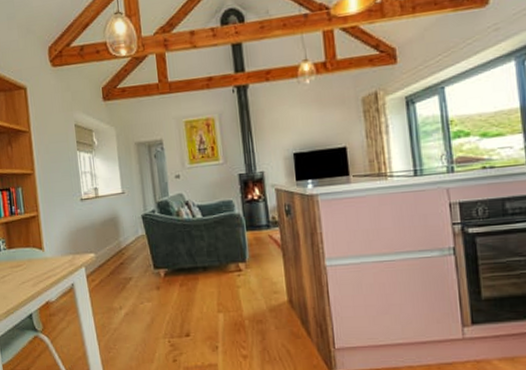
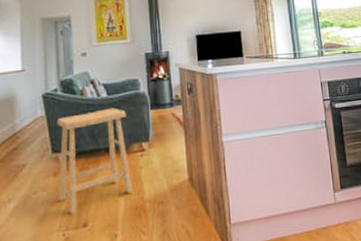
stool: none [156,228,232,324] -> present [56,108,133,214]

